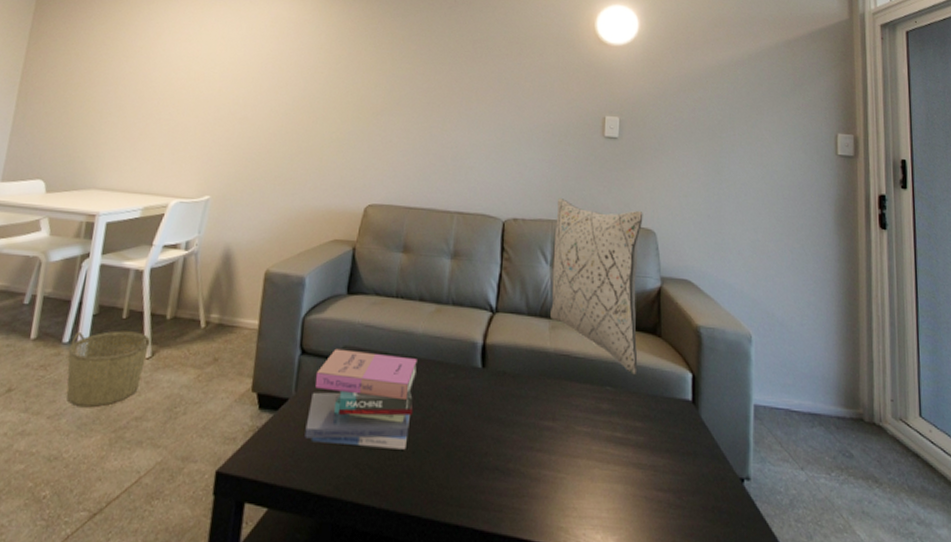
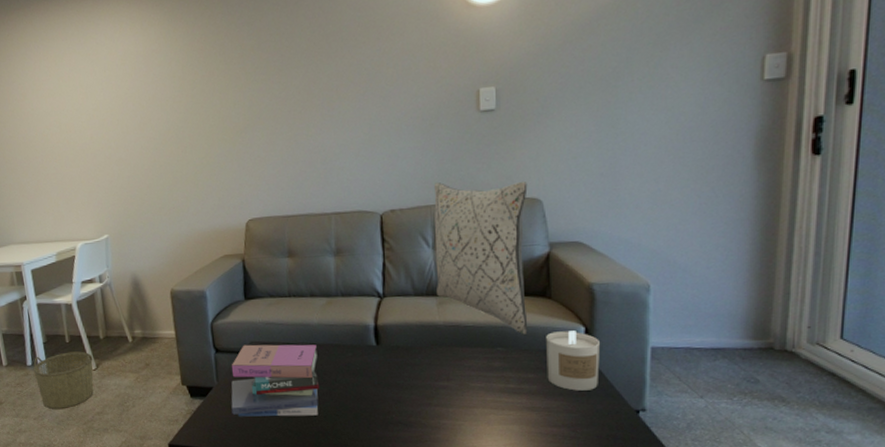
candle: none [654,375,707,449] -> present [546,330,601,391]

